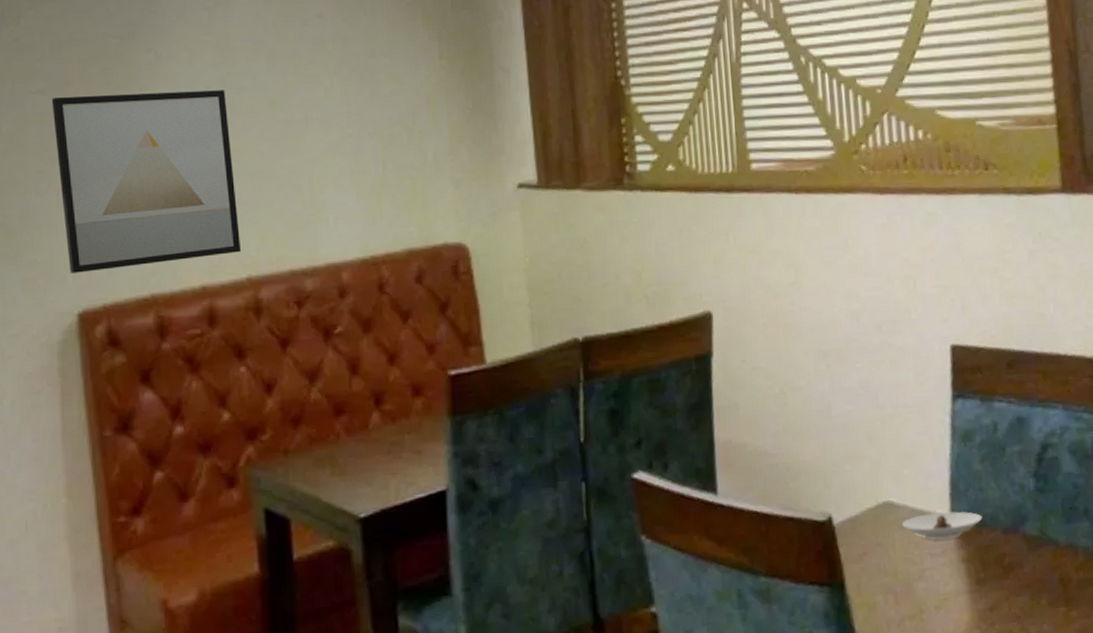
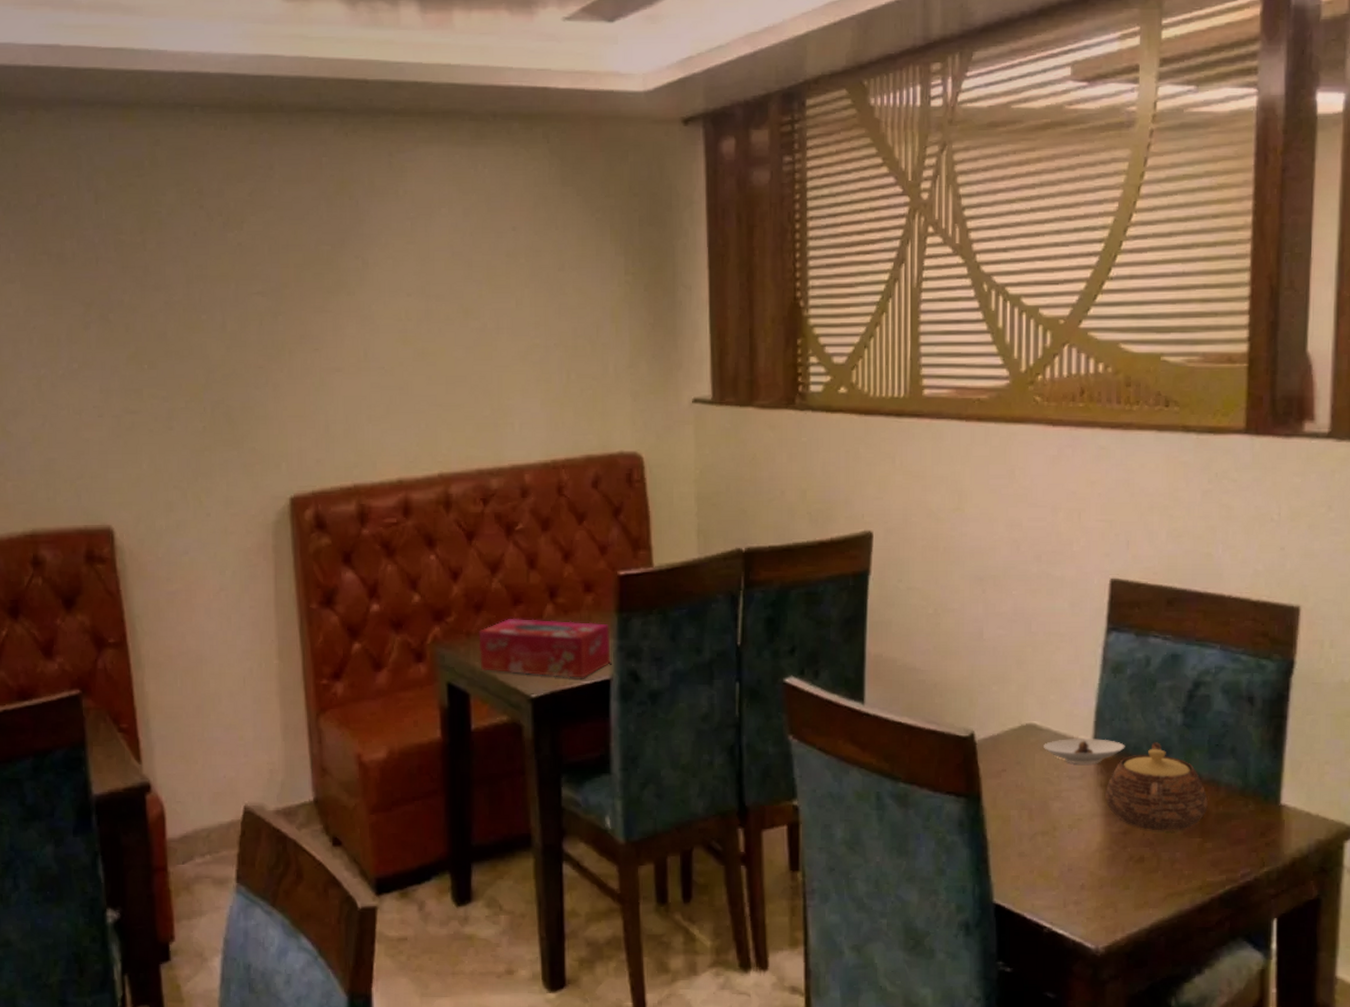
wall art: present [51,90,242,273] -> none [270,297,435,461]
tissue box: none [297,428,446,493] -> present [478,618,611,678]
teapot: none [968,510,1069,604] -> present [1105,742,1208,831]

